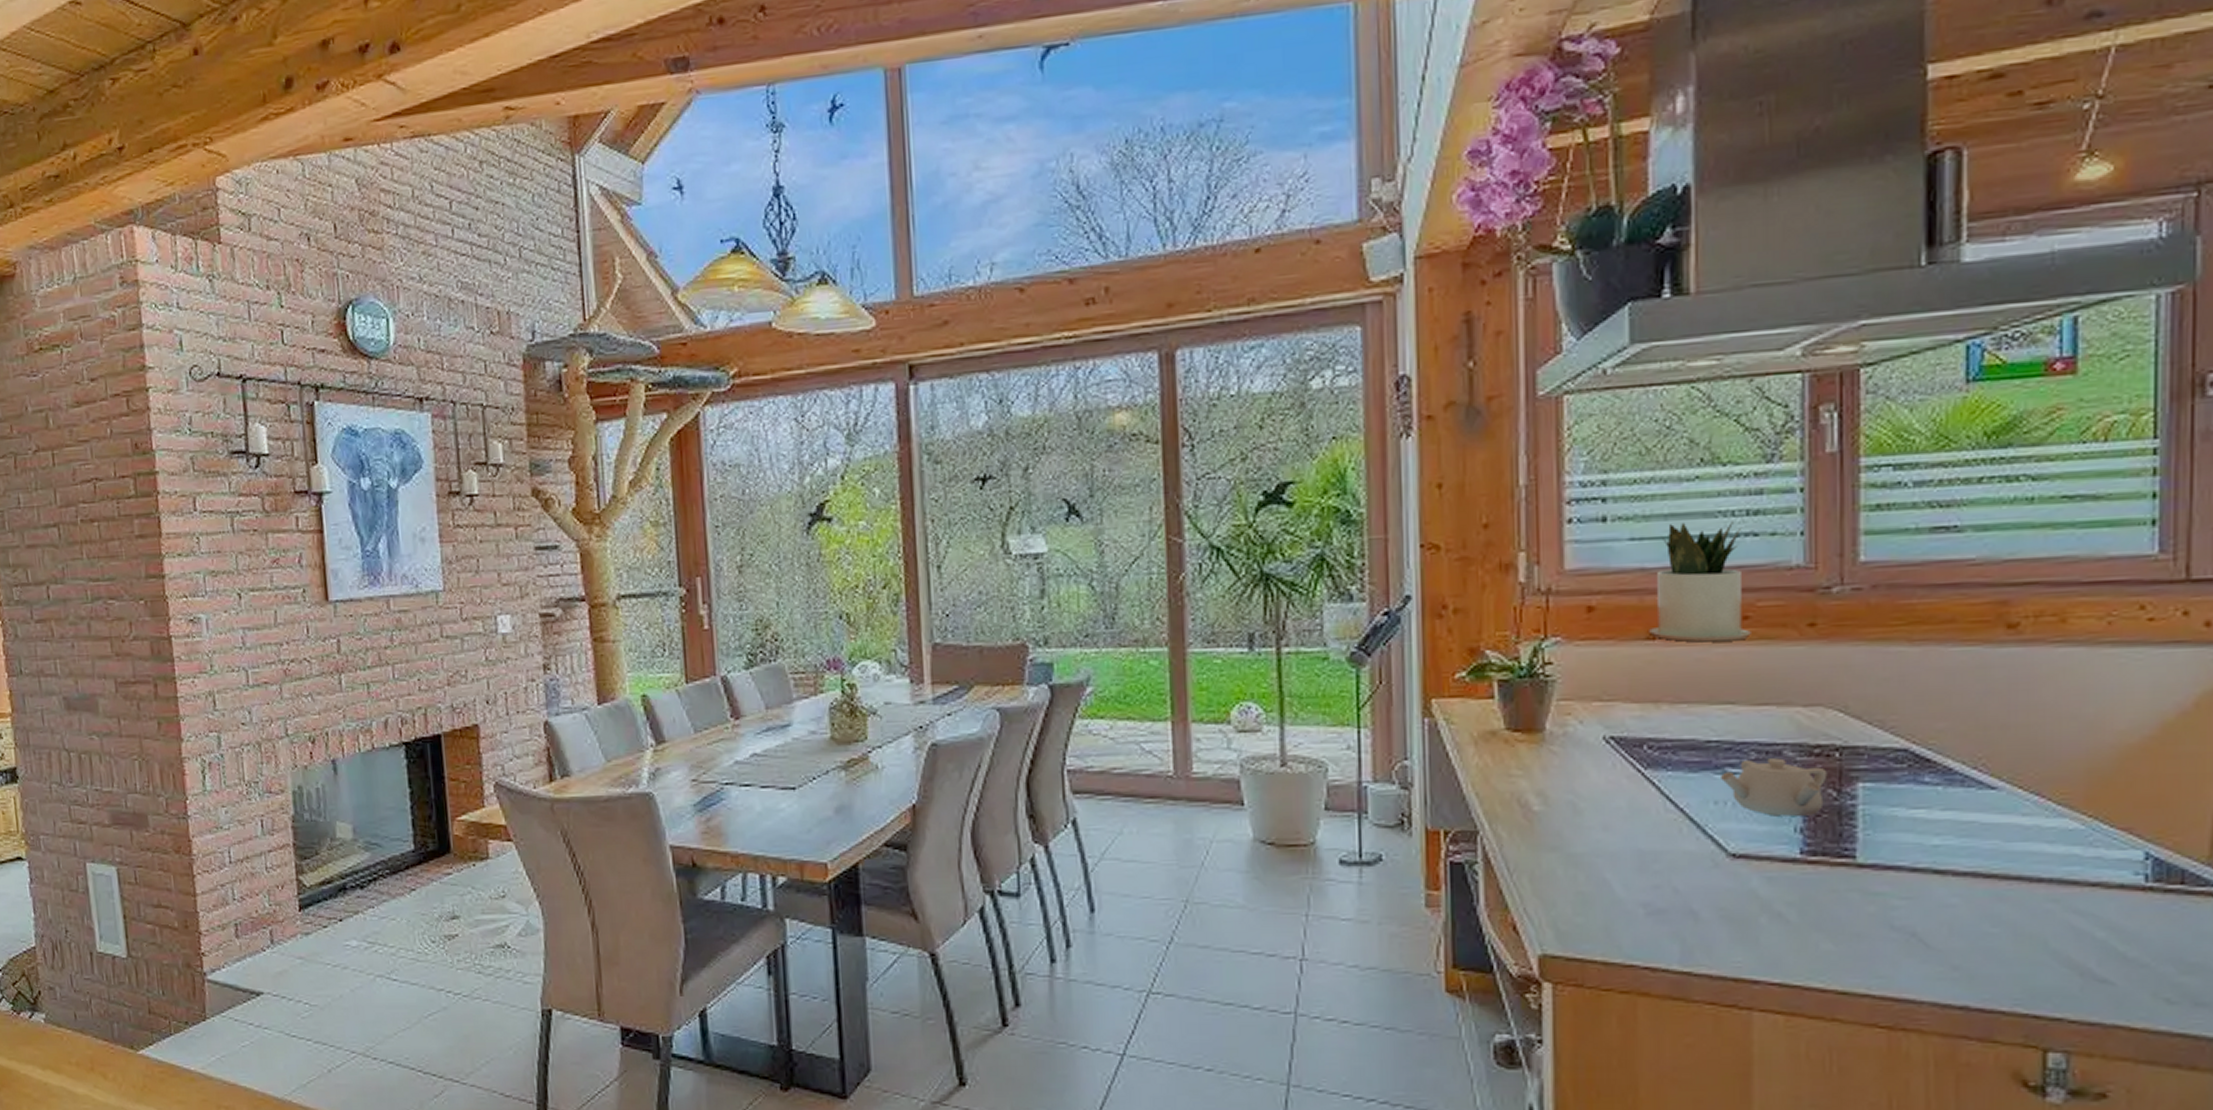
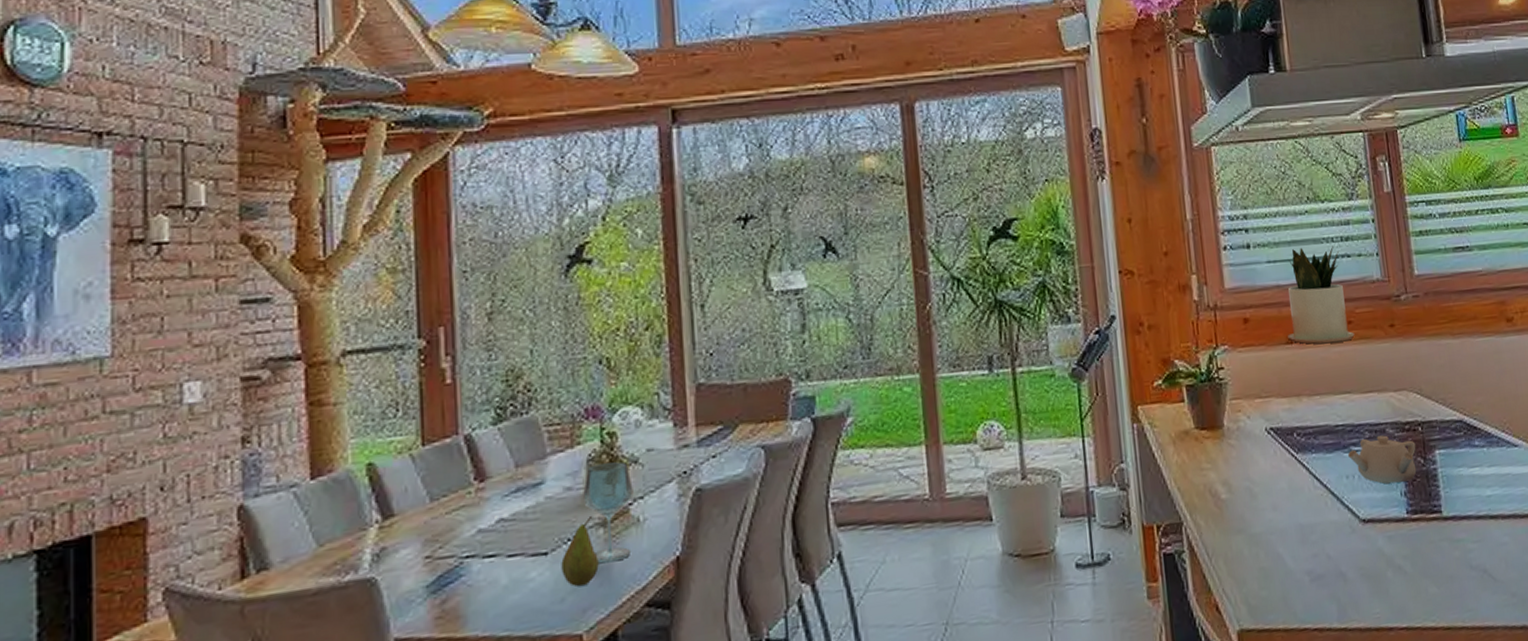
fruit: none [807,758,841,820] -> present [561,515,599,586]
wine glass: none [825,712,872,803] -> present [582,462,634,564]

